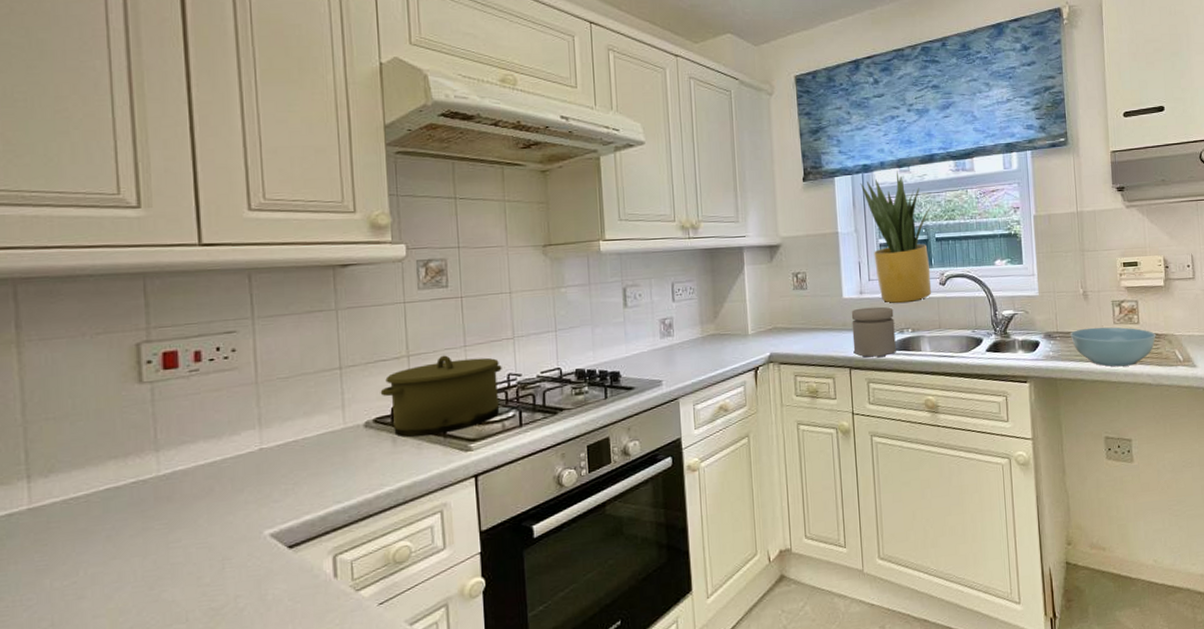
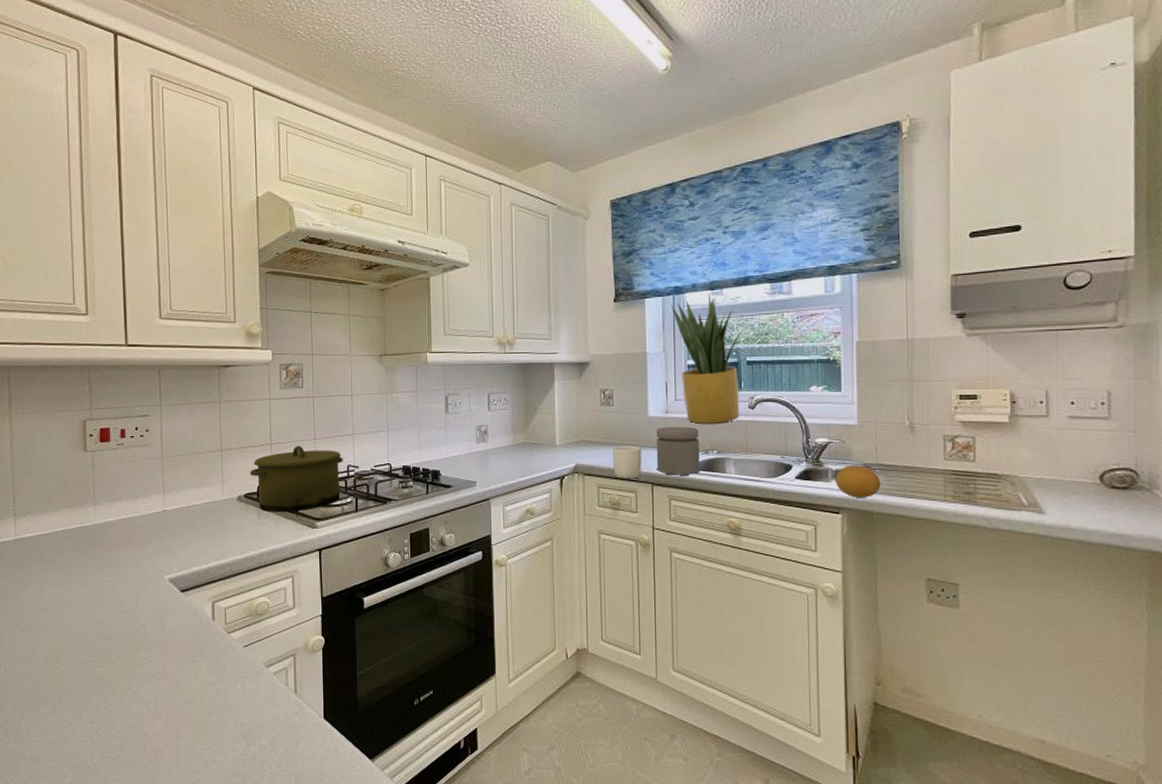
mug: none [807,329,839,365] -> present [612,445,642,479]
fruit: none [1022,334,1062,366] -> present [835,465,881,497]
bowl: present [1070,327,1156,367] -> none [891,462,996,506]

